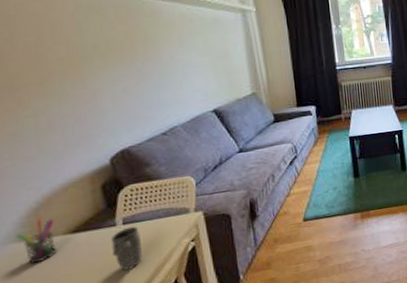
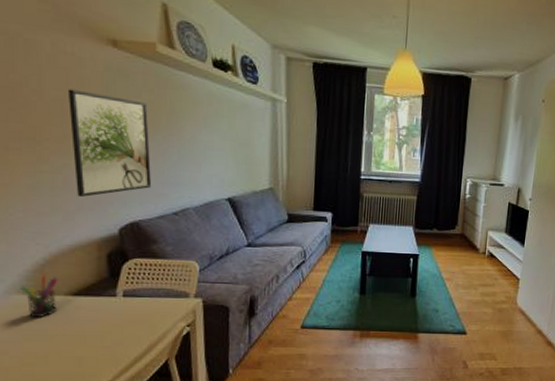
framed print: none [40,32,137,134] -> present [67,89,152,197]
mug: present [111,226,143,271] -> none [108,300,139,342]

